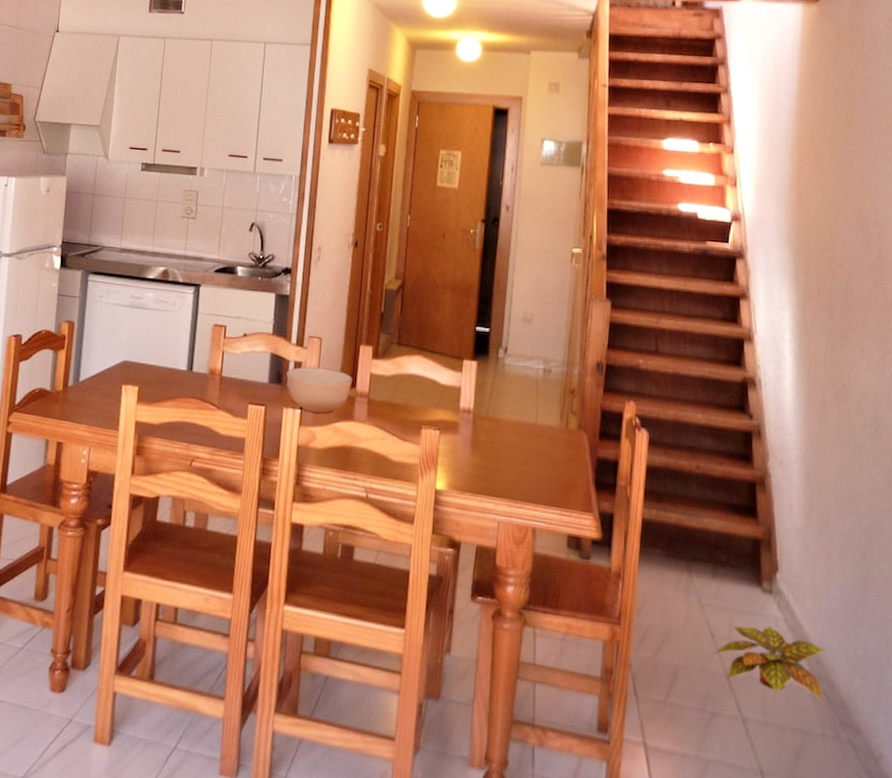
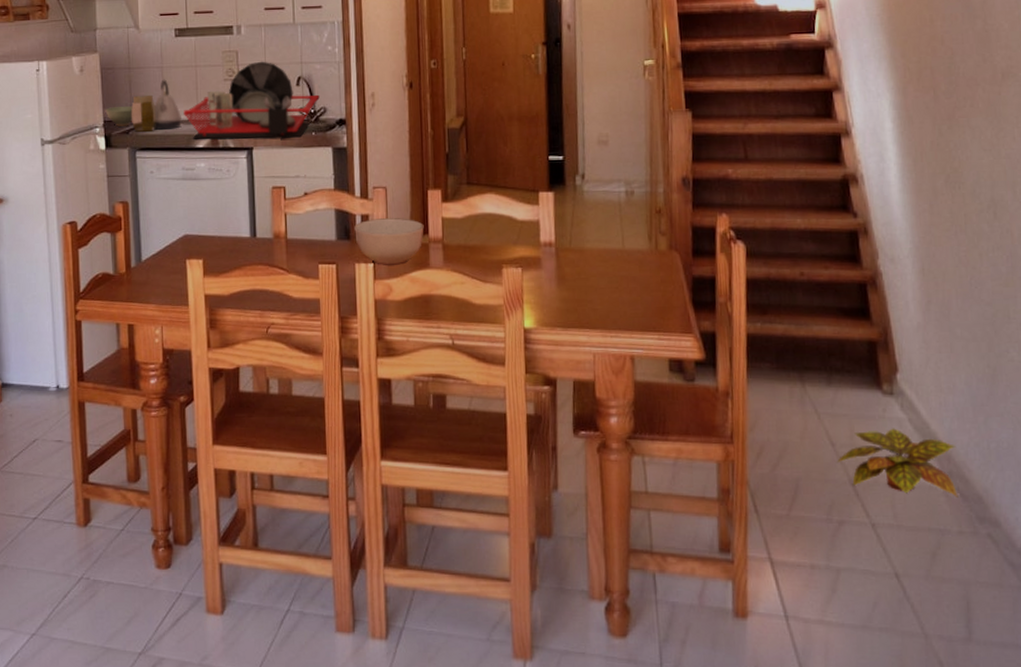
bowl: none [65,229,92,249] -> present [105,106,133,127]
jar: none [89,221,114,257] -> present [131,94,157,132]
kettle: none [109,209,137,257] -> present [154,79,182,130]
dish rack: none [139,204,270,281] -> present [183,61,320,140]

